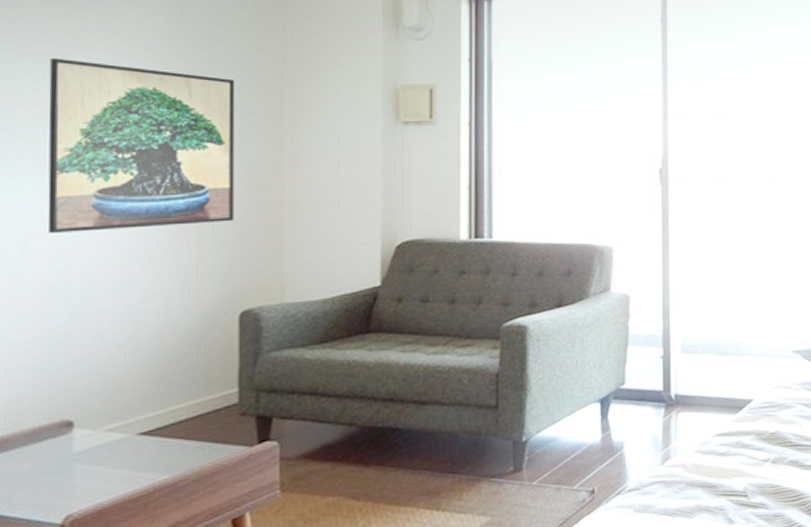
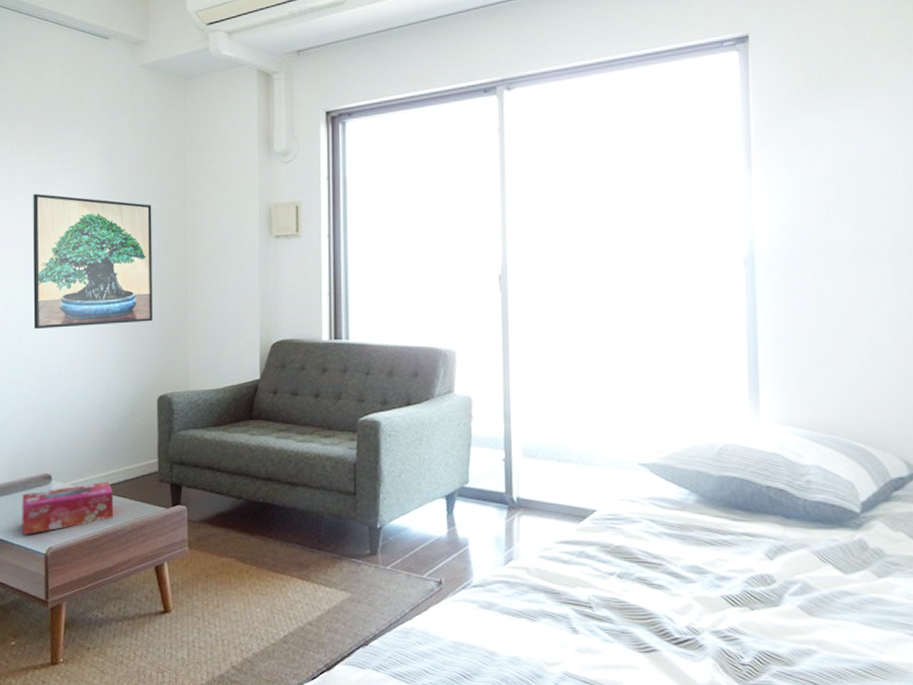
tissue box: none [22,421,172,505] -> present [22,481,114,536]

